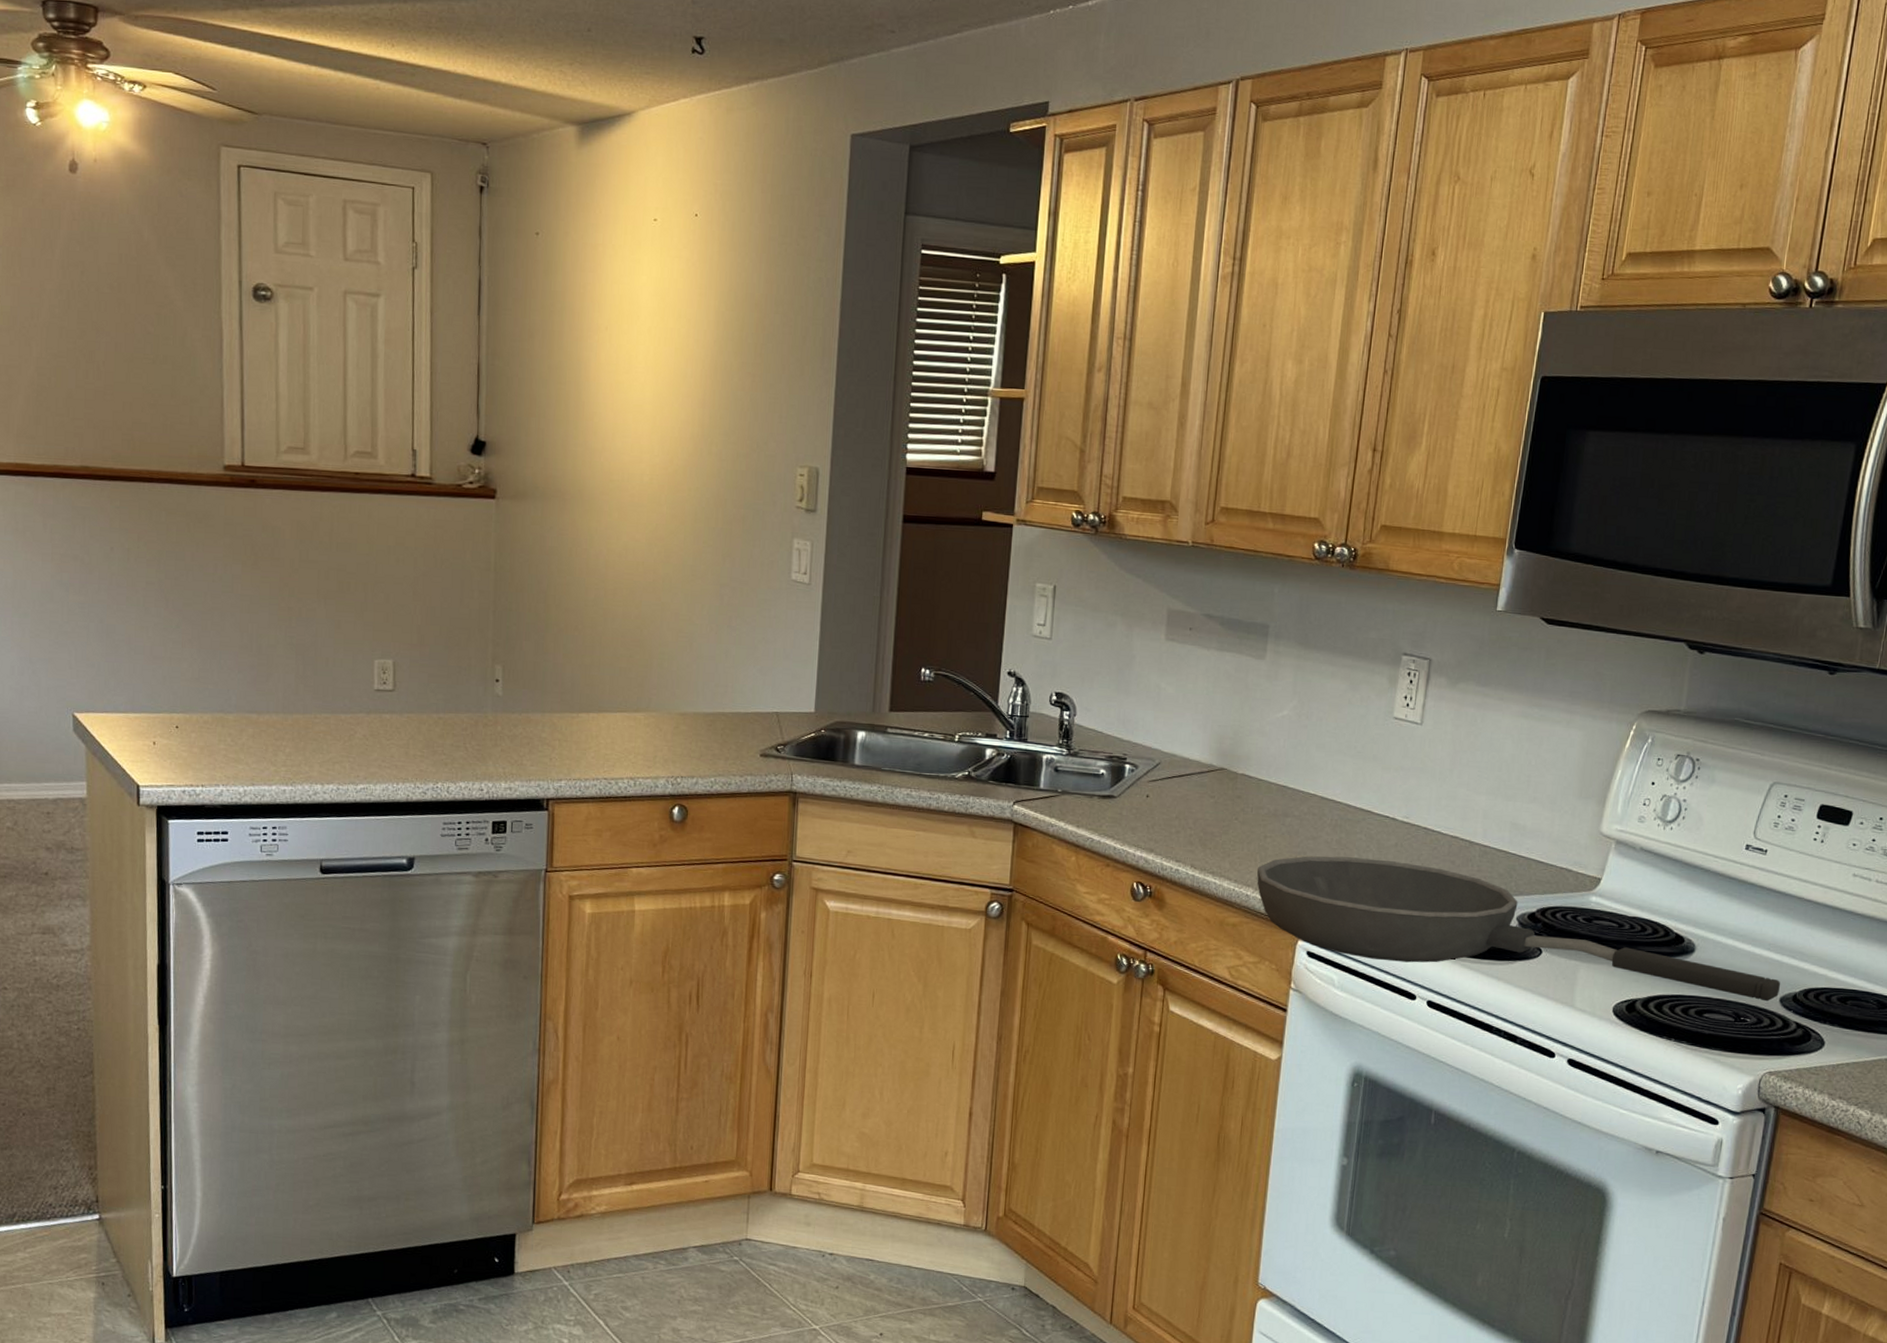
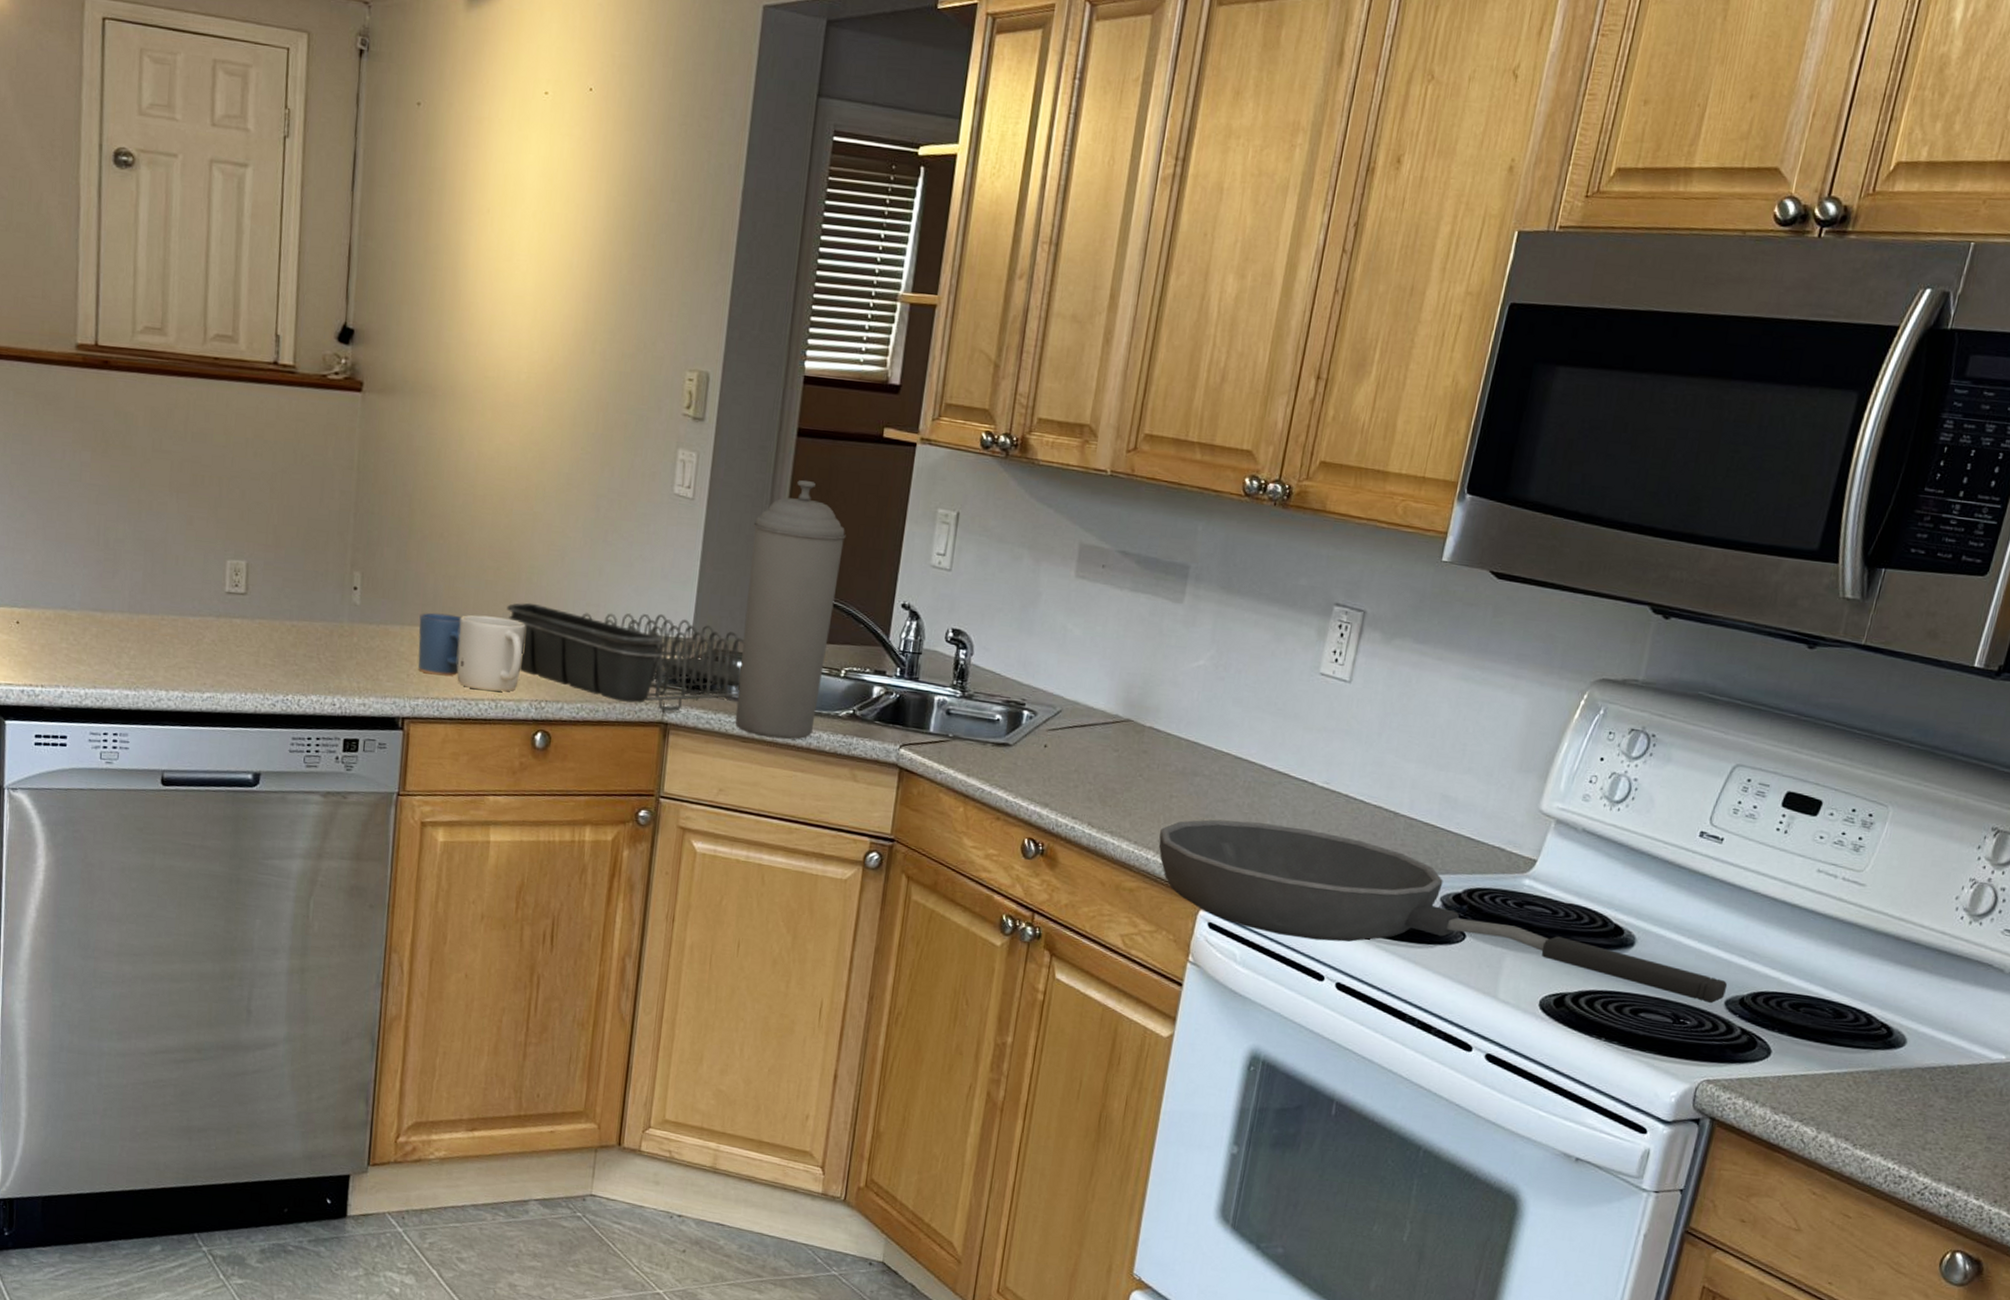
mug: none [558,699,598,758] -> present [418,612,461,676]
mug: none [596,700,659,771] -> present [456,614,526,692]
dish rack: none [641,686,864,782] -> present [507,602,744,712]
canister: none [859,563,953,802] -> present [734,480,846,740]

